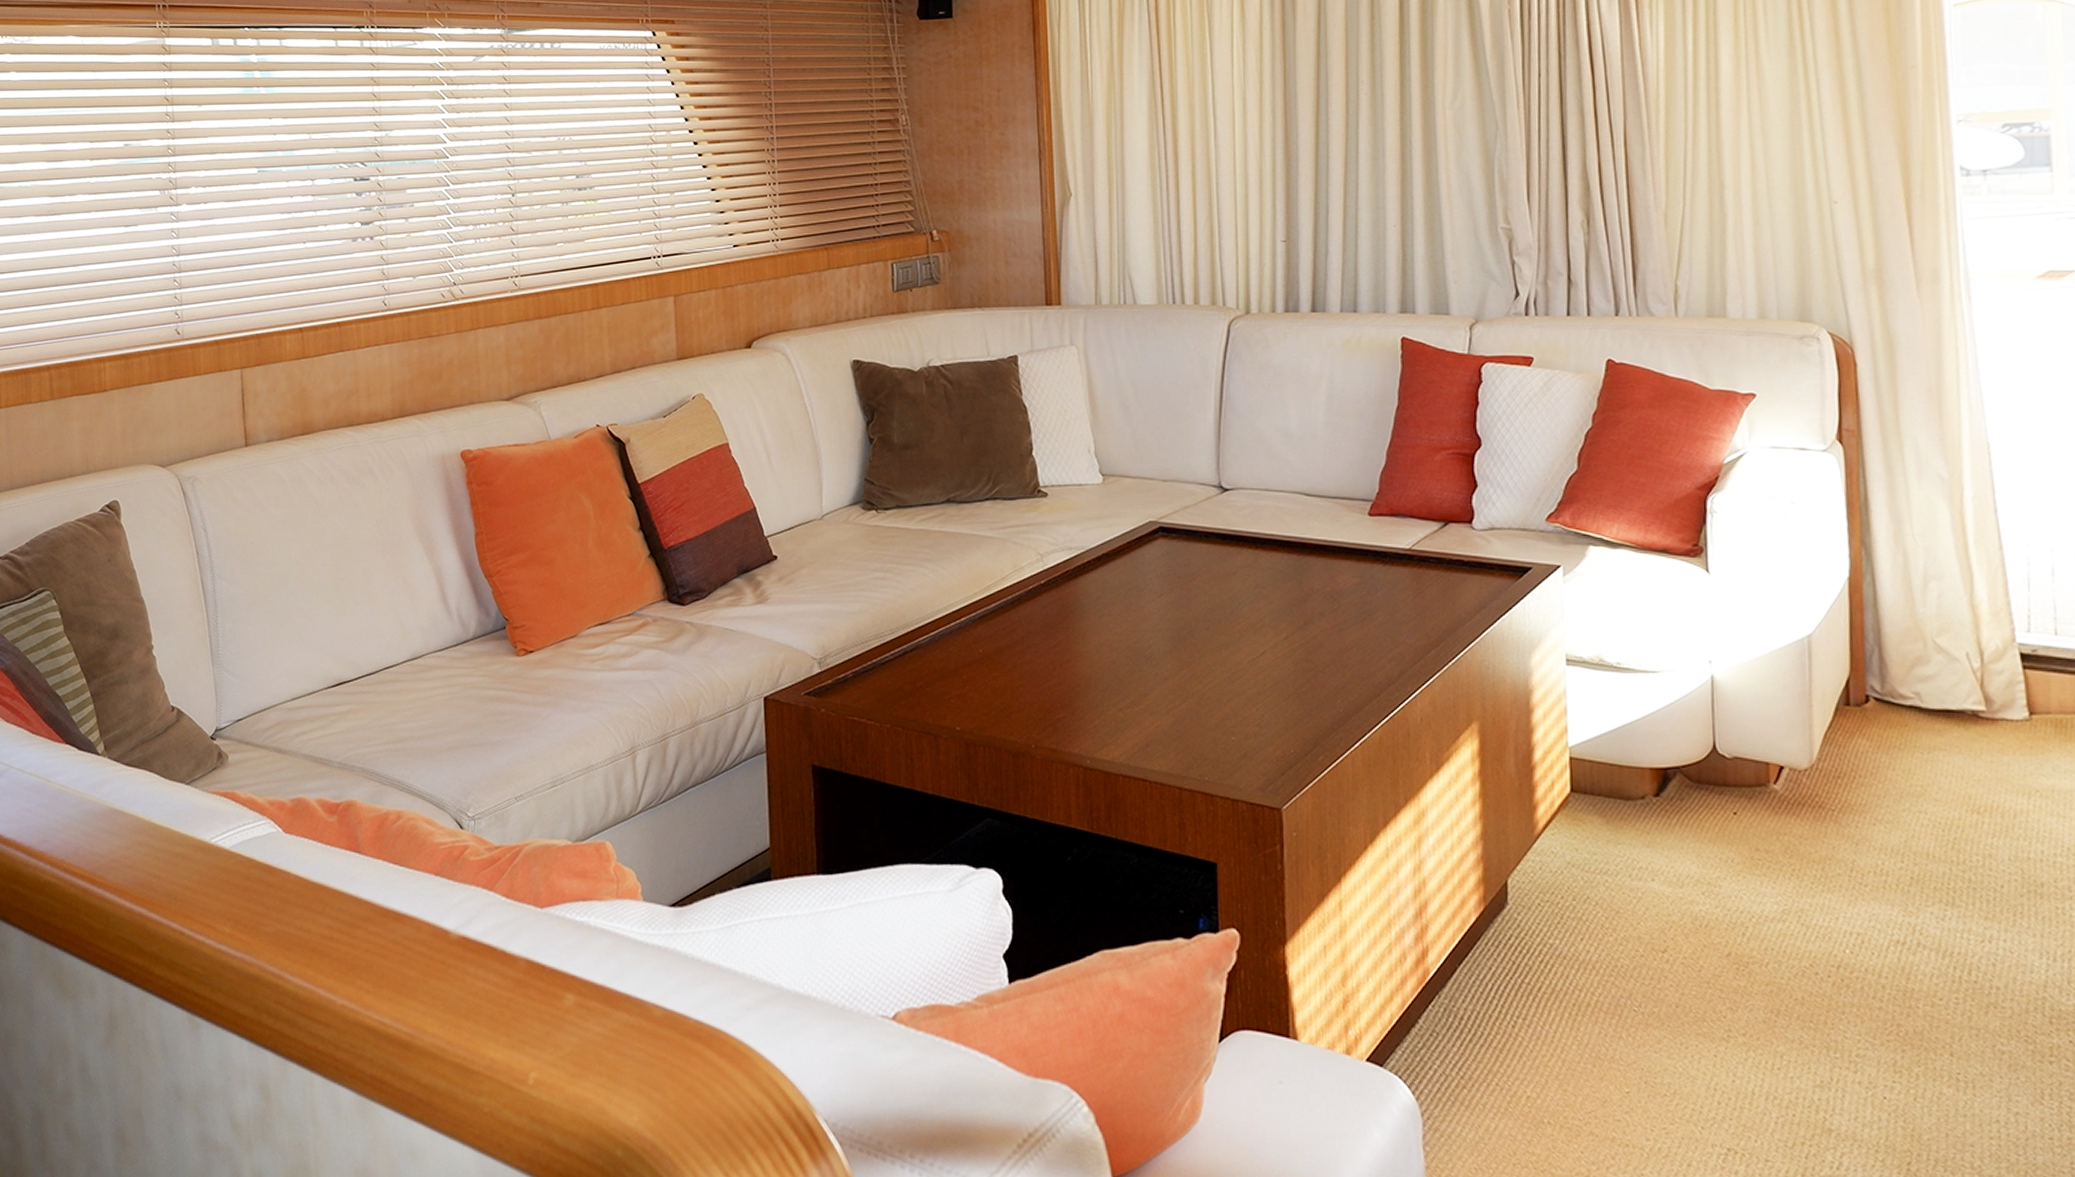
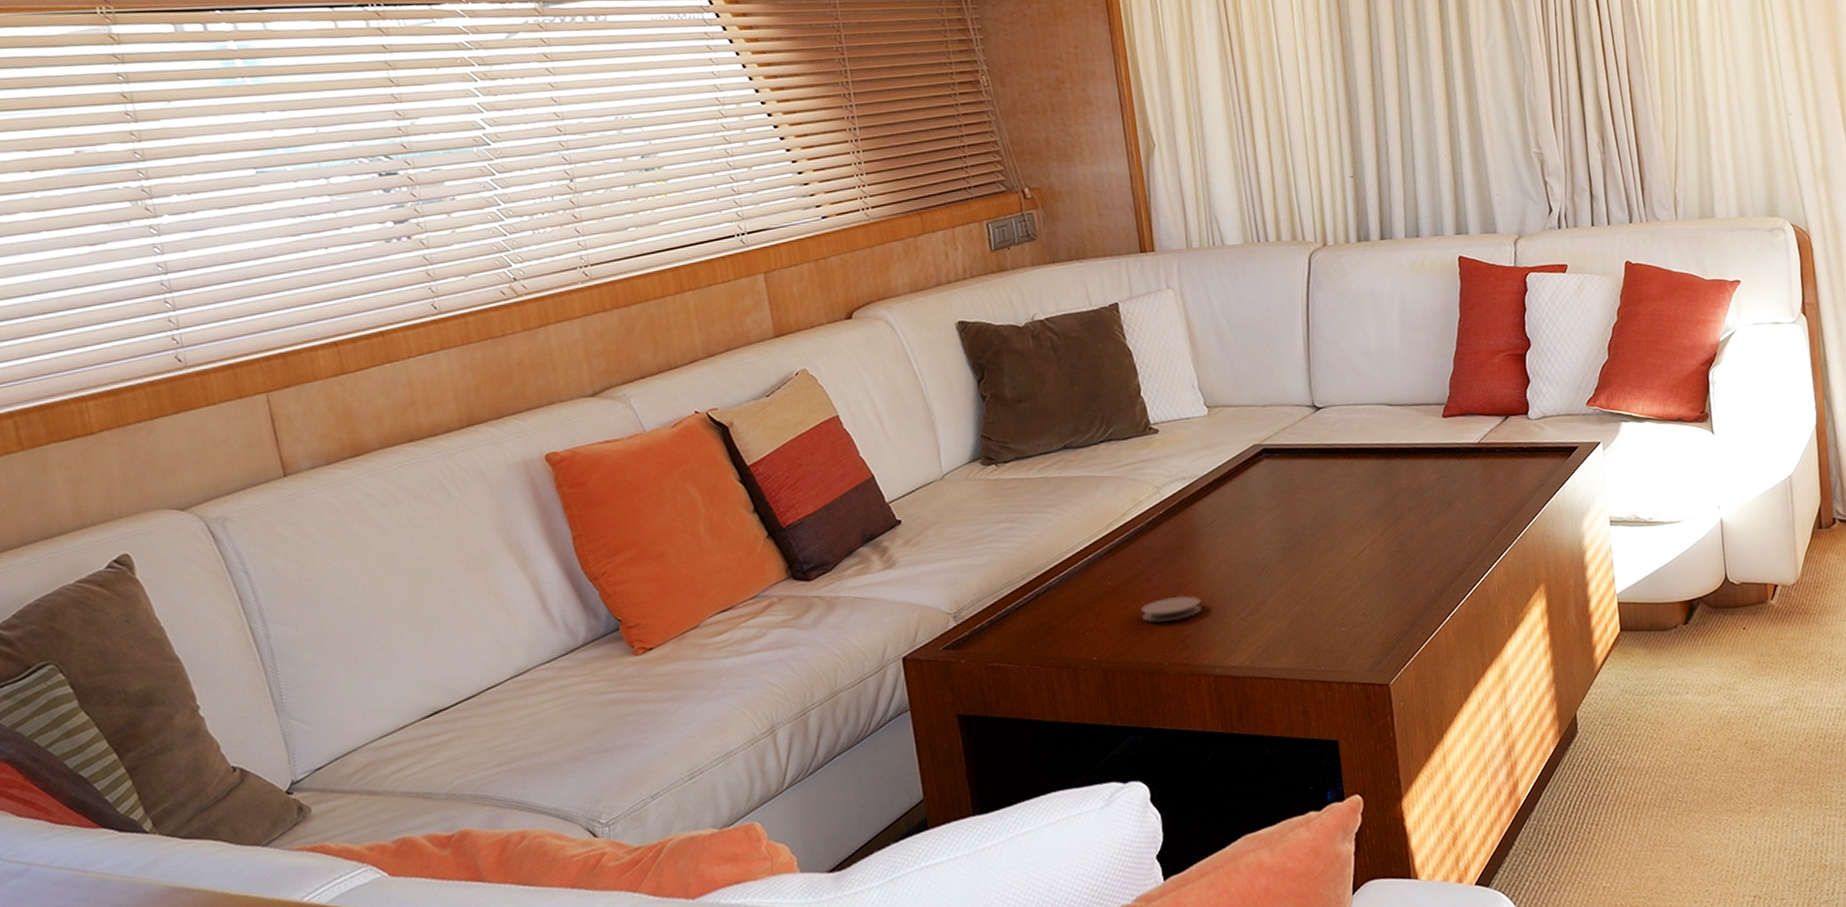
coaster: none [1012,674,1077,702] -> present [1141,595,1202,623]

